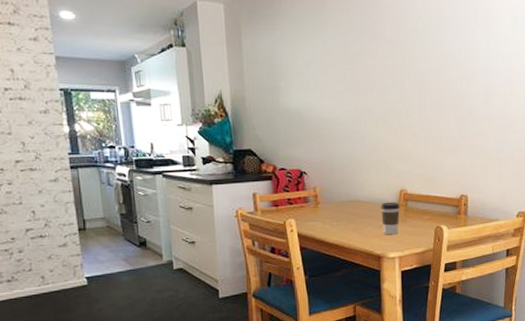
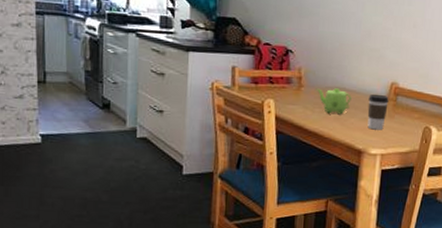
teapot: none [331,201,366,226] -> present [316,88,352,115]

